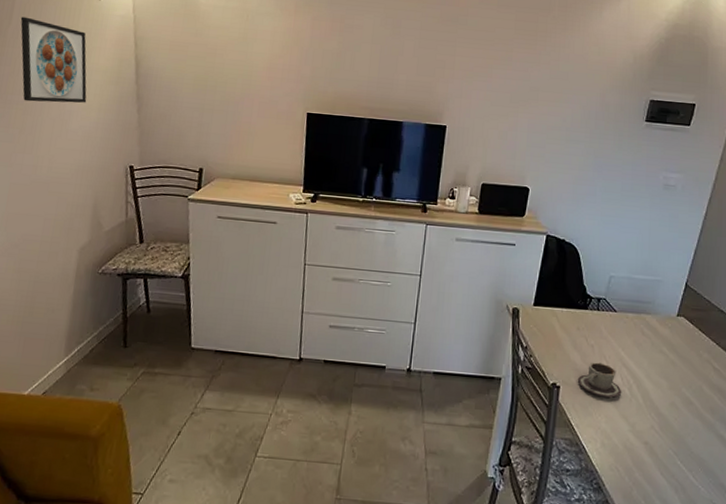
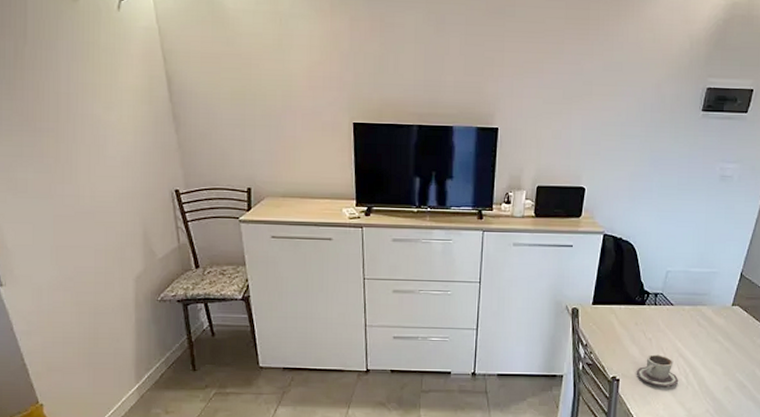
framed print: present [20,17,87,103] -> none [36,34,121,128]

